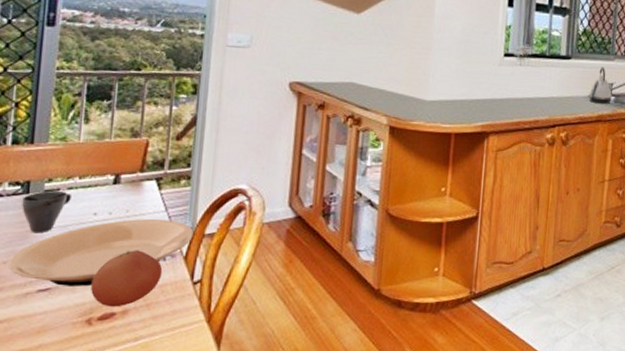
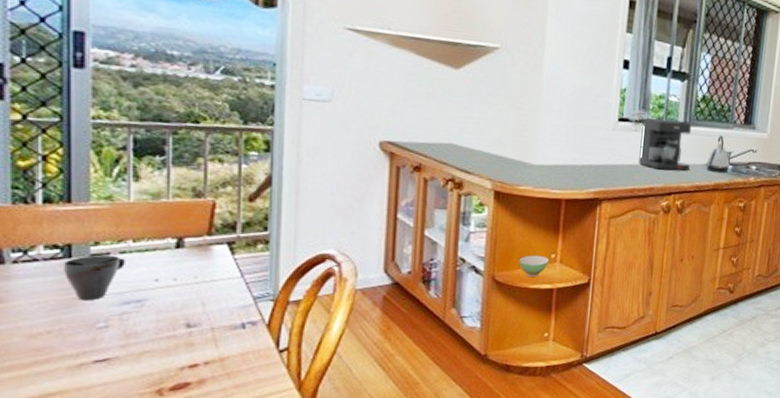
plate: present [9,218,193,287] -> none [55,285,276,356]
fruit: present [91,250,163,307] -> none [159,318,243,377]
bowl: none [410,188,440,211] -> present [518,255,550,278]
coffee maker: none [524,52,574,103] -> present [639,117,692,171]

